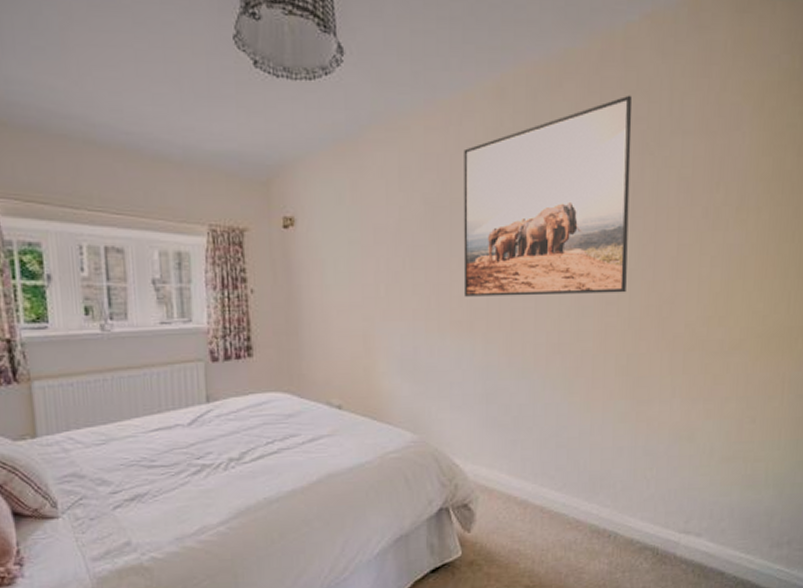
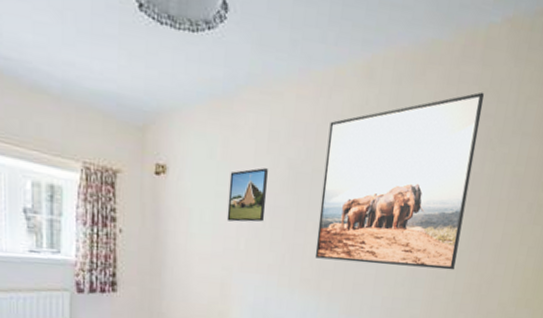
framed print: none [362,207,404,268] -> present [226,168,268,222]

